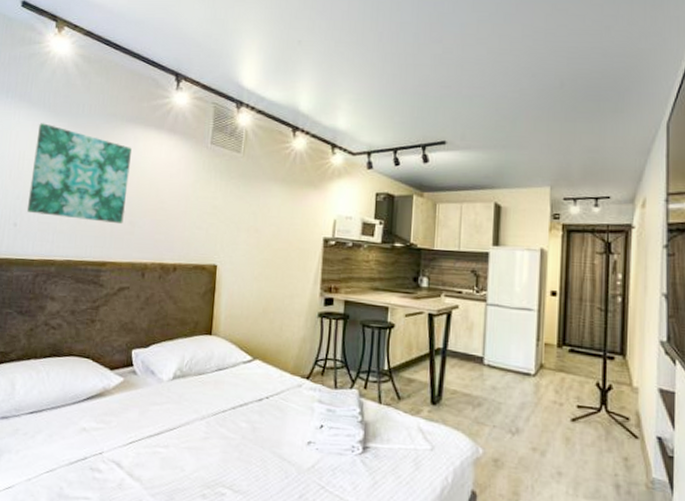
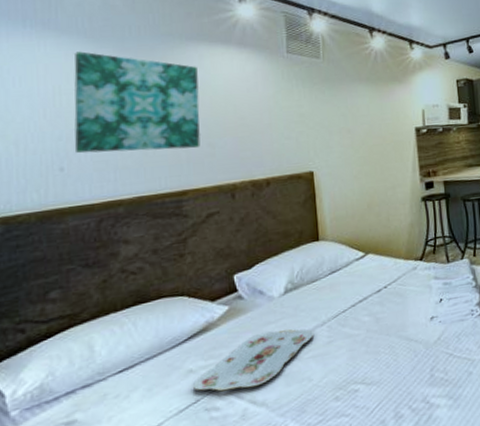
serving tray: none [84,411,192,461] -> present [193,328,313,392]

